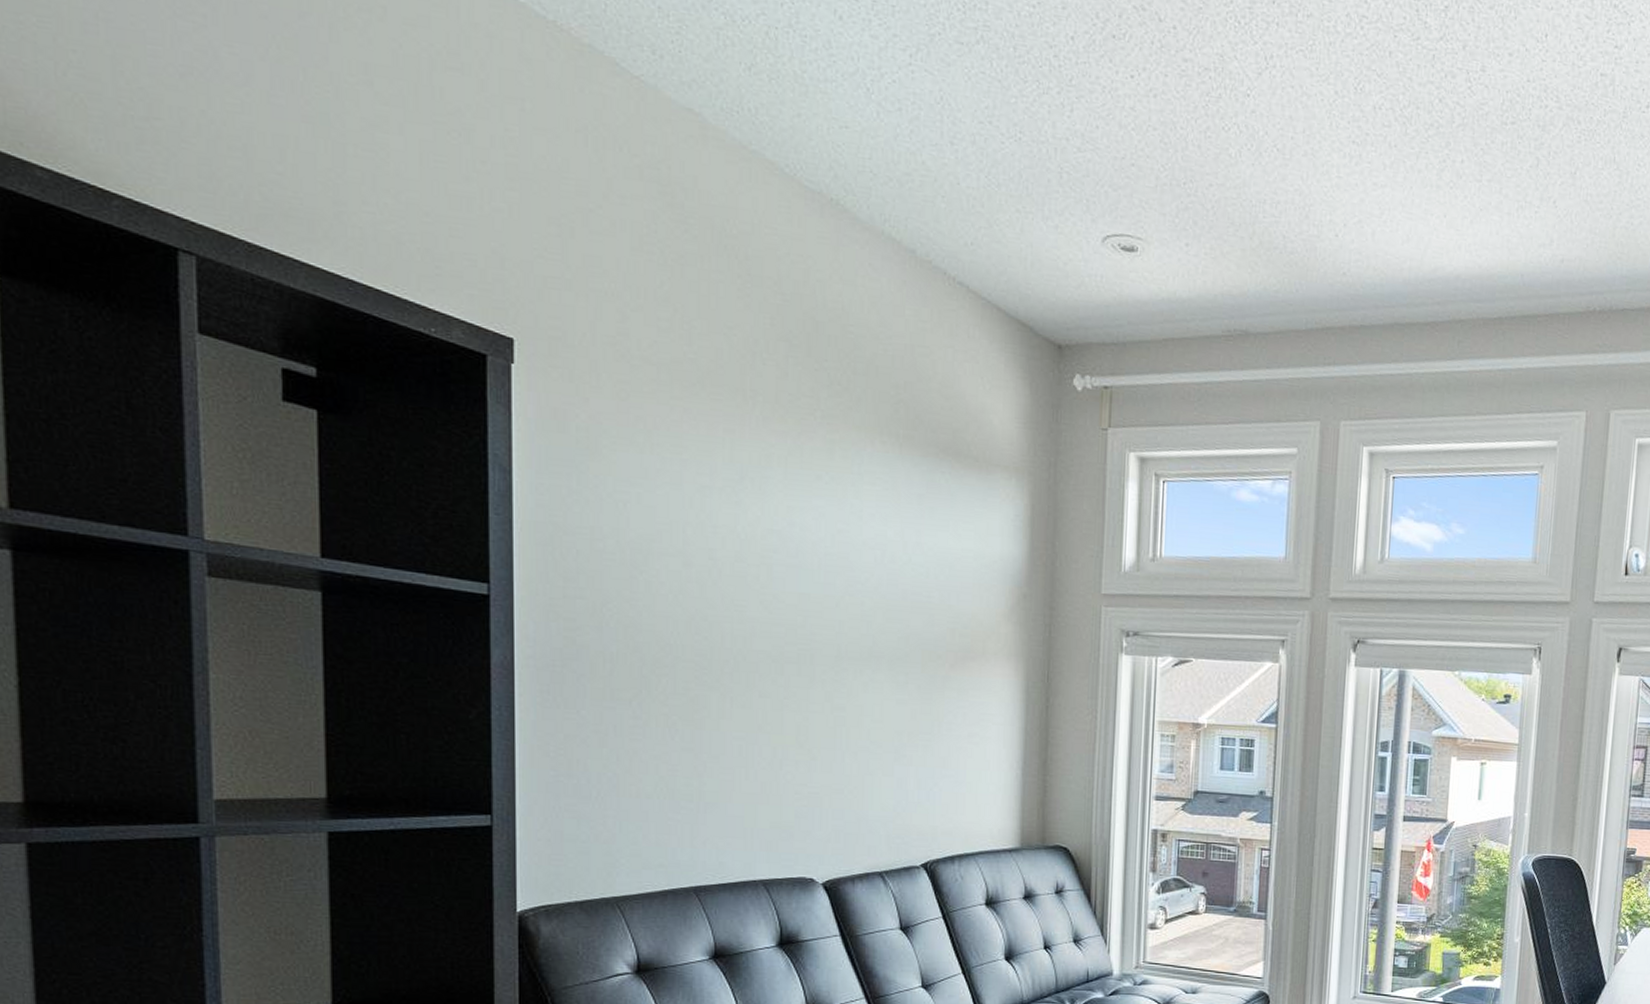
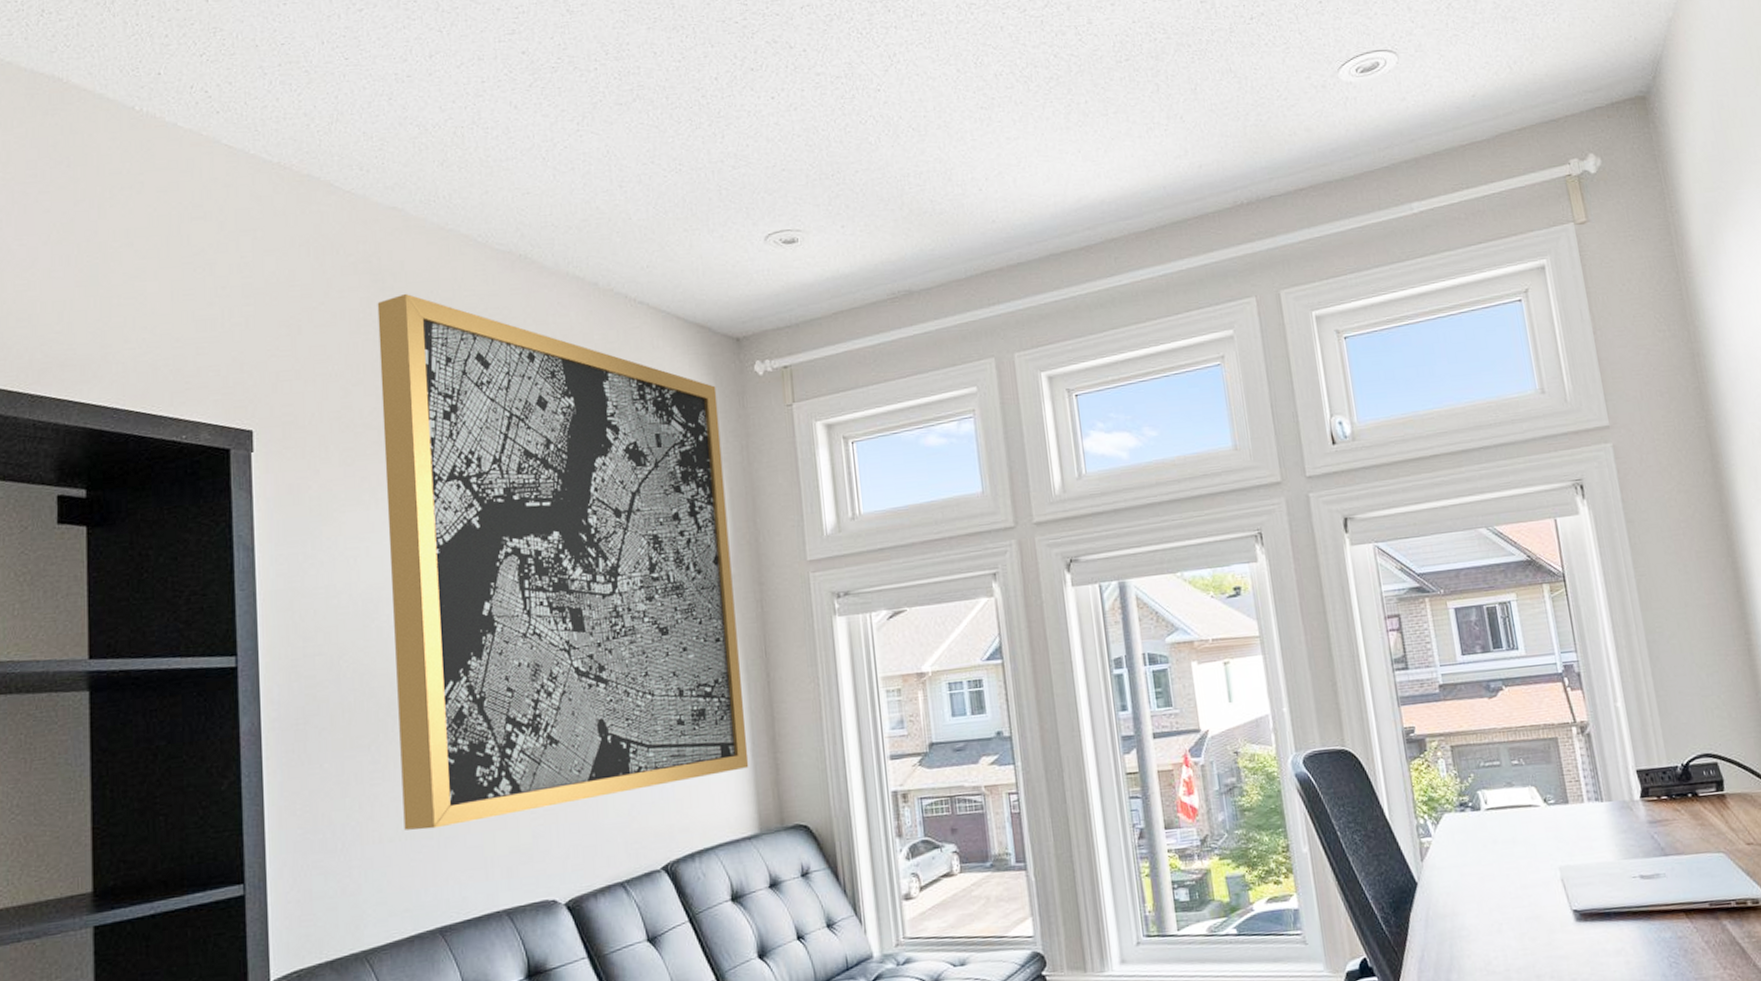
wall art: none [663,215,1031,793] -> present [377,293,749,830]

